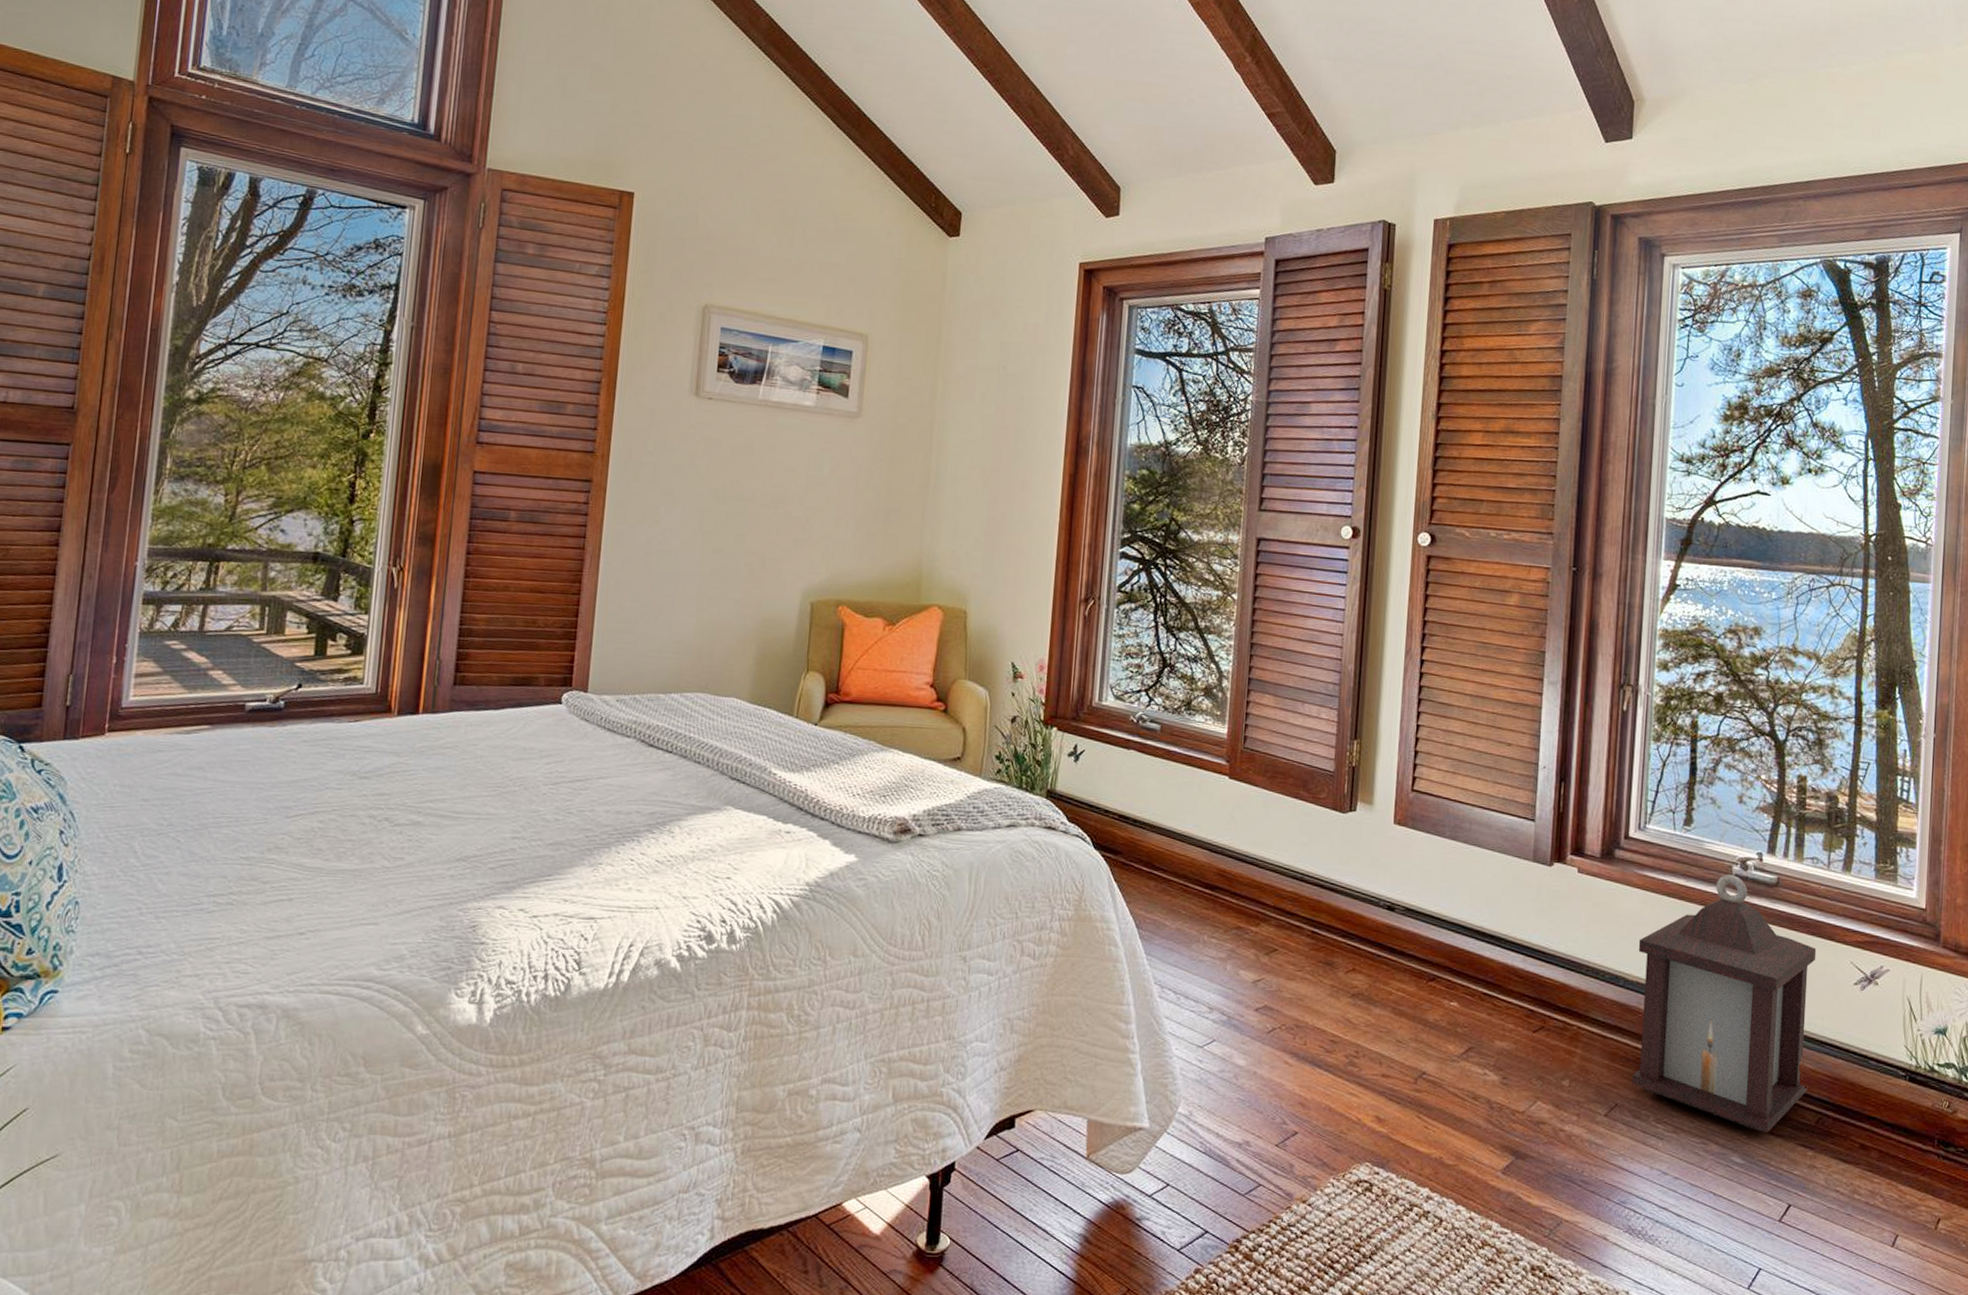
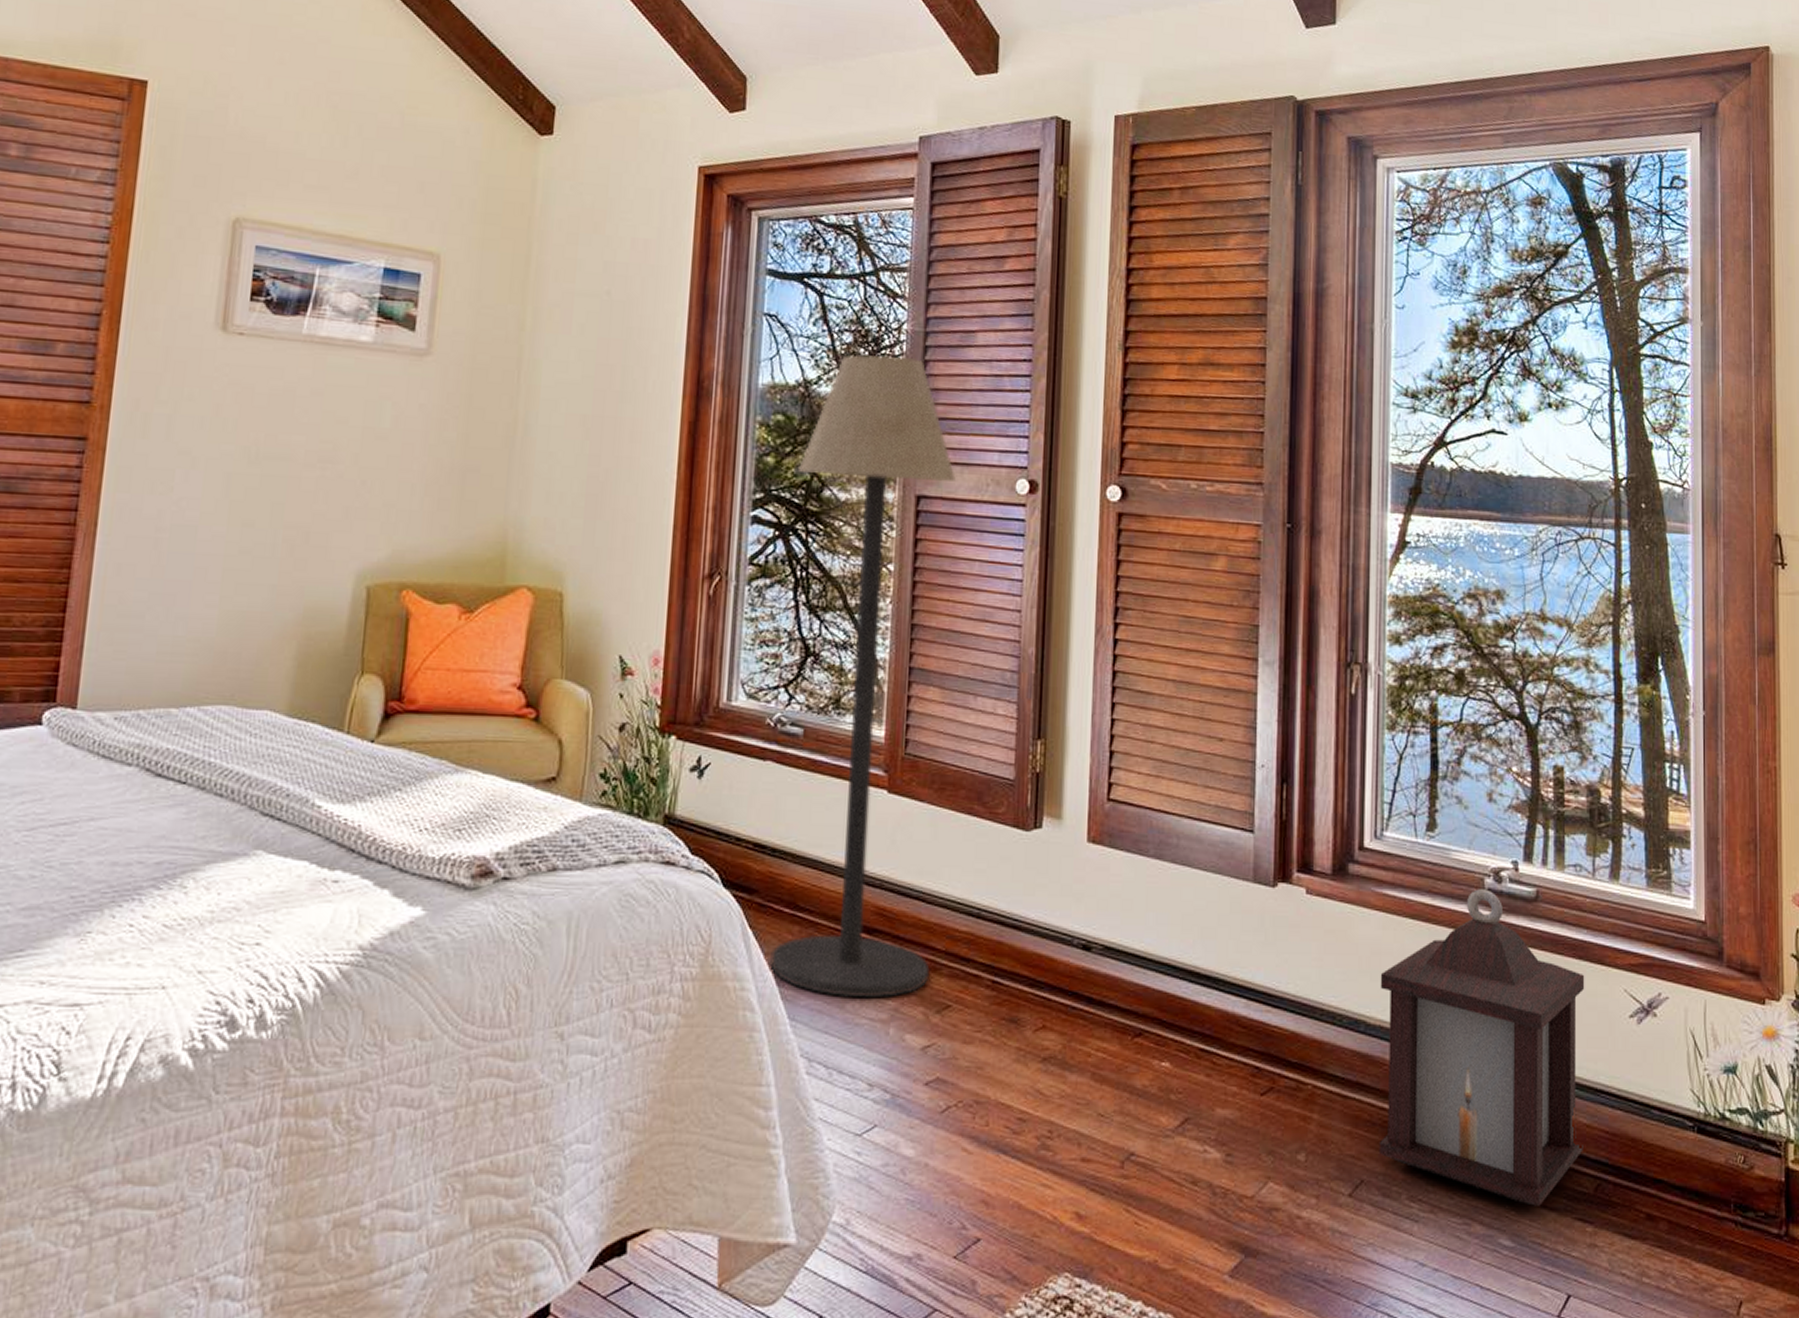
floor lamp: none [1131,420,1291,941] -> present [770,354,956,999]

